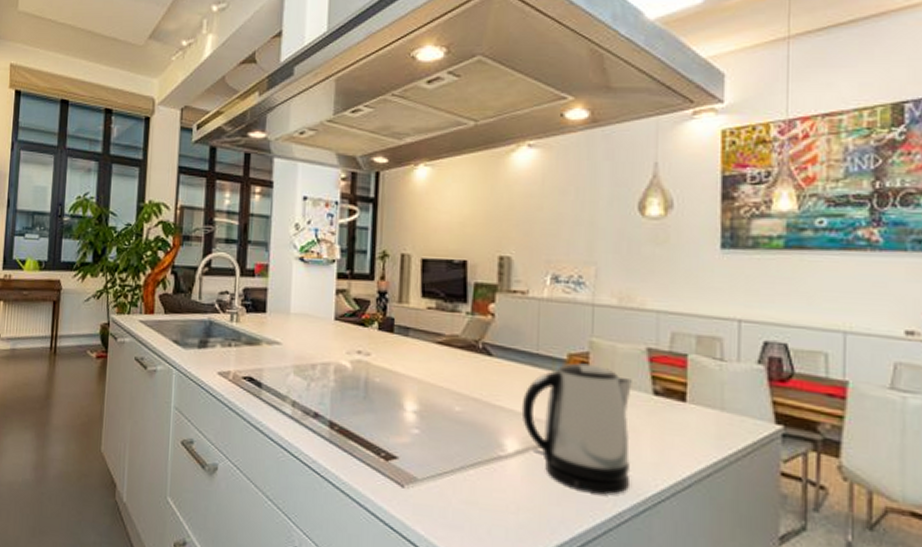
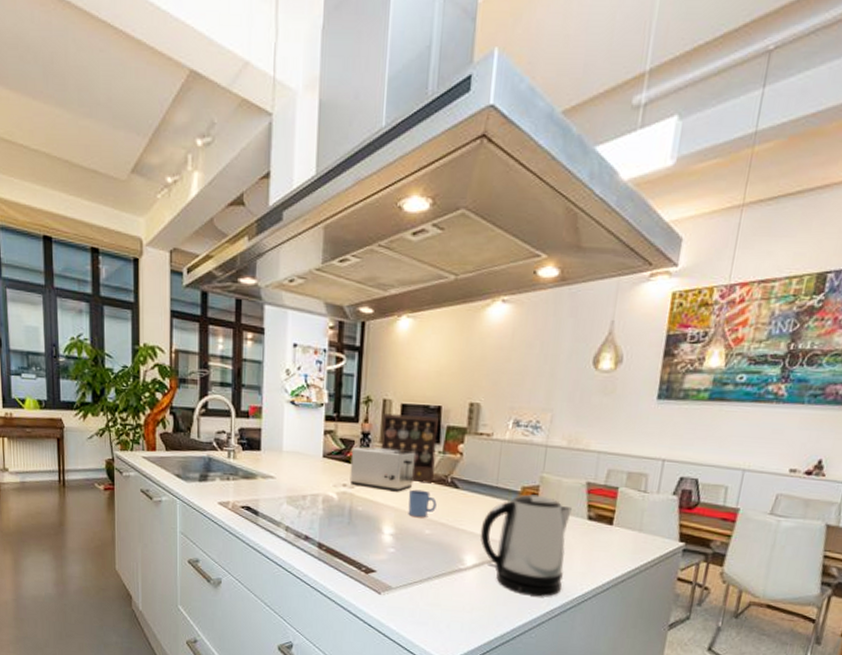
toaster: none [365,306,440,362] -> present [350,446,416,493]
spice rack: none [400,270,464,350] -> present [381,413,439,484]
mug: none [433,357,467,392] -> present [408,489,437,518]

